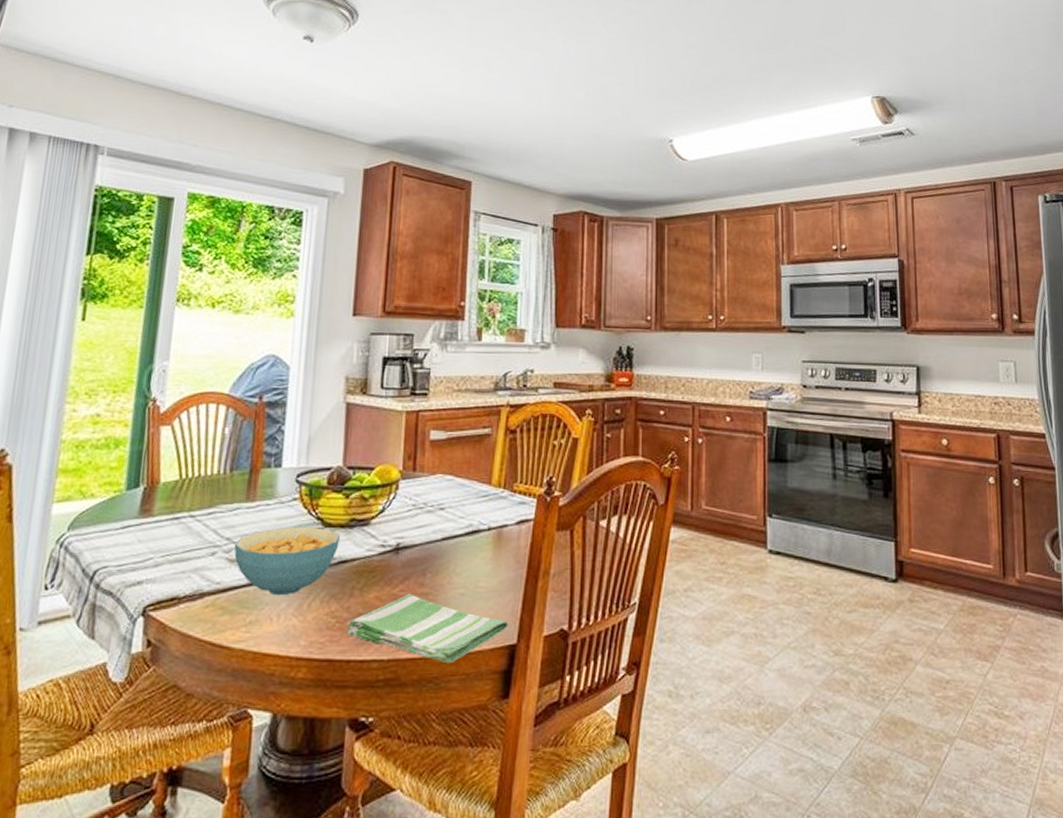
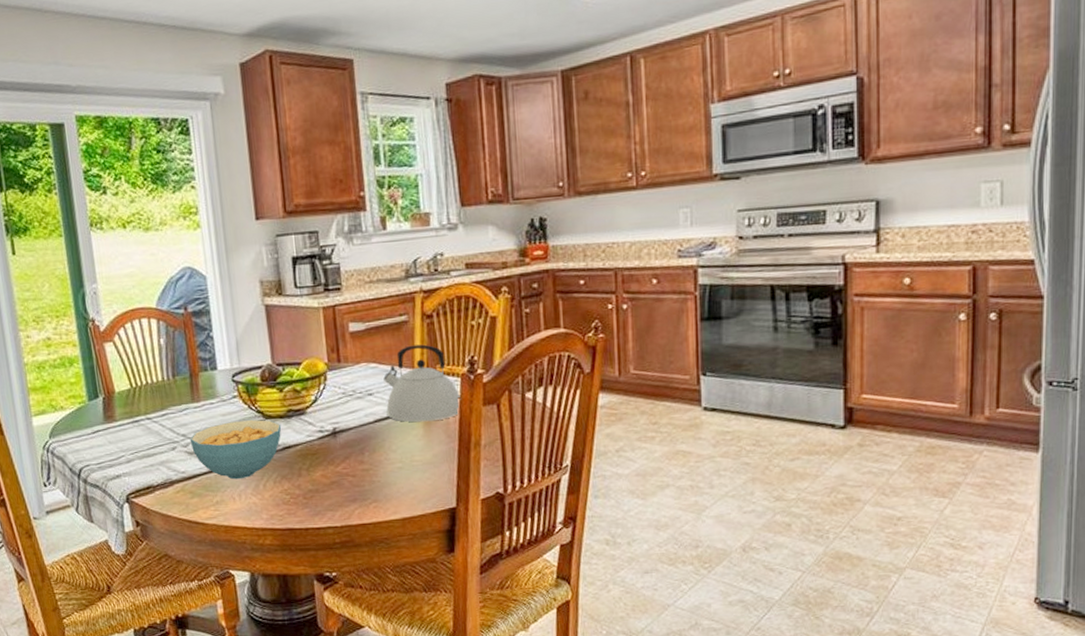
dish towel: present [347,593,508,663] -> none [300,470,446,526]
kettle: none [456,460,534,544] -> present [383,344,460,422]

